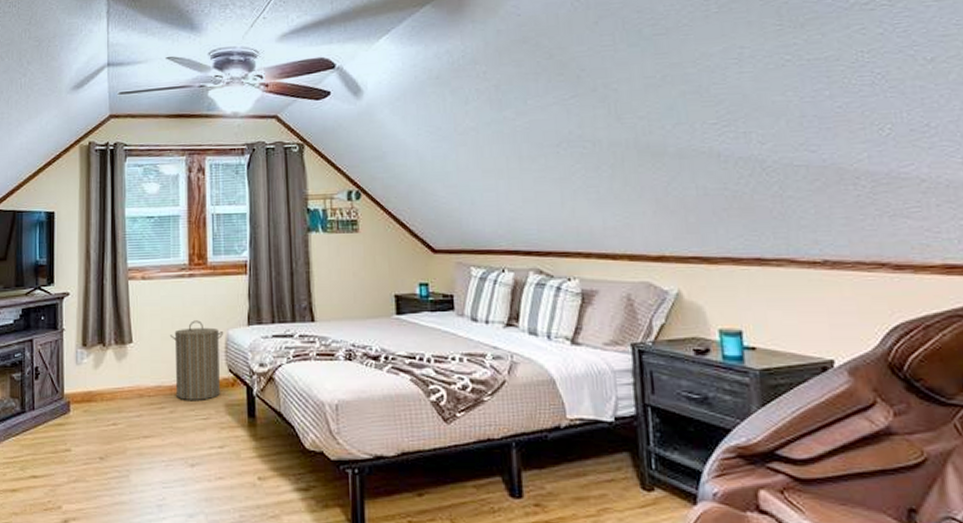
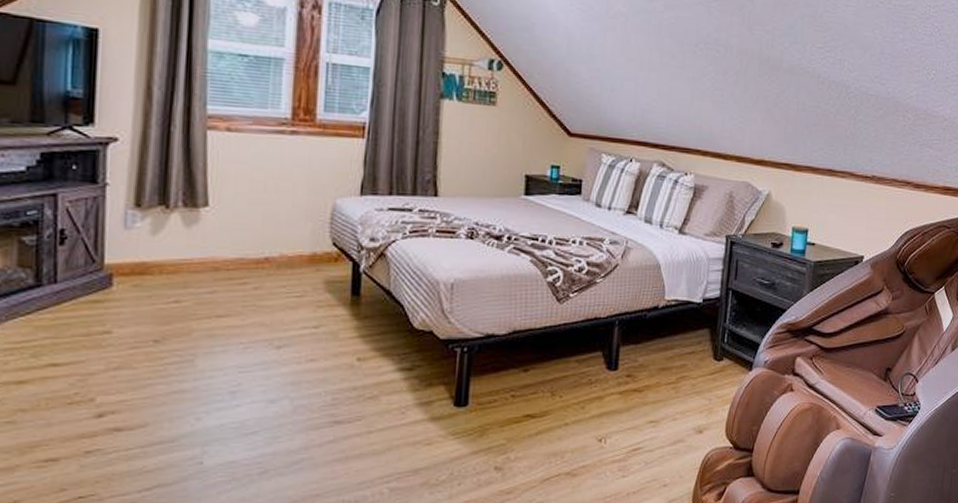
laundry hamper: present [170,320,224,400] -> none [261,185,331,276]

